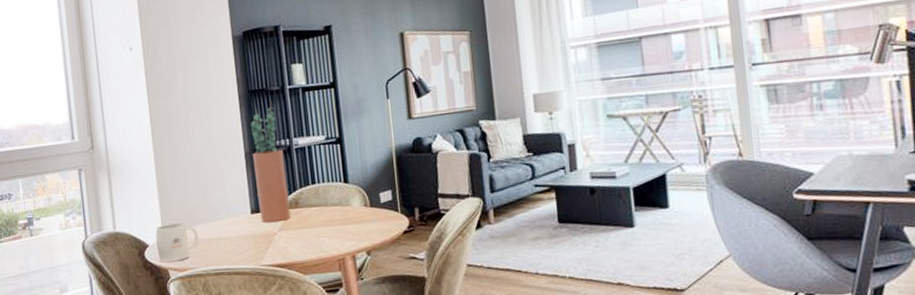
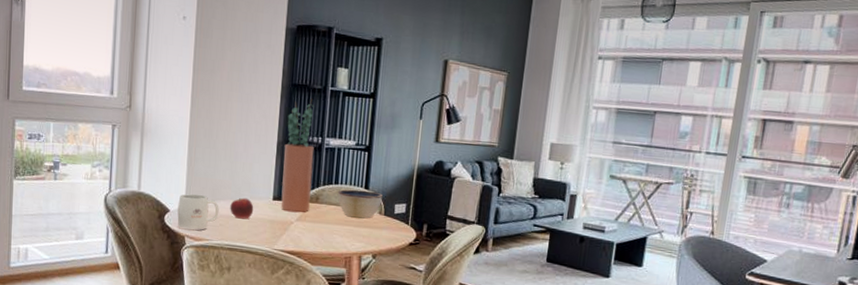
fruit: none [208,217,234,240] -> present [230,197,254,219]
bowl: none [316,184,365,216] -> present [337,189,383,219]

